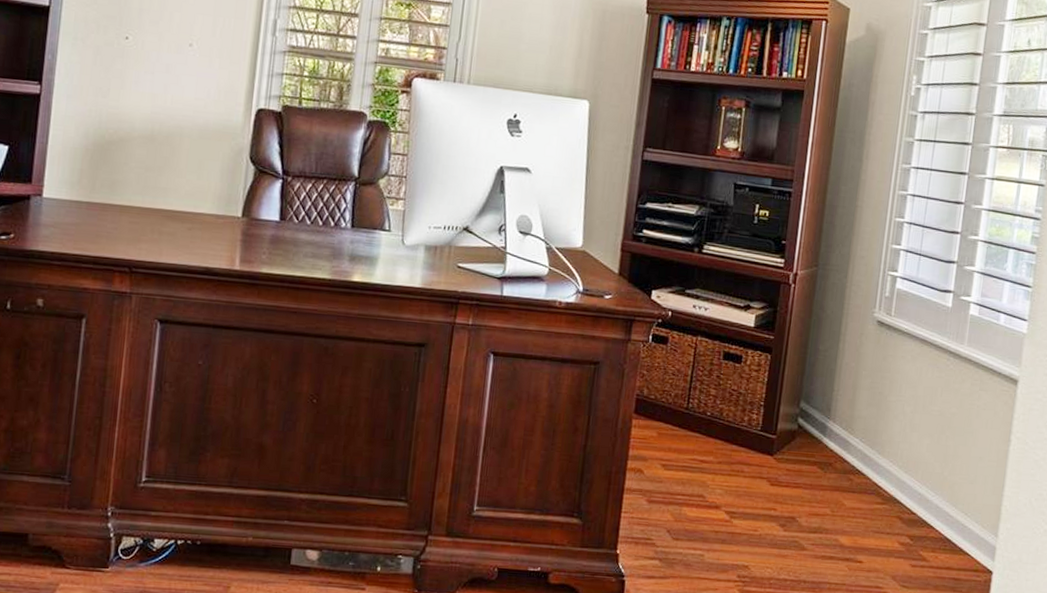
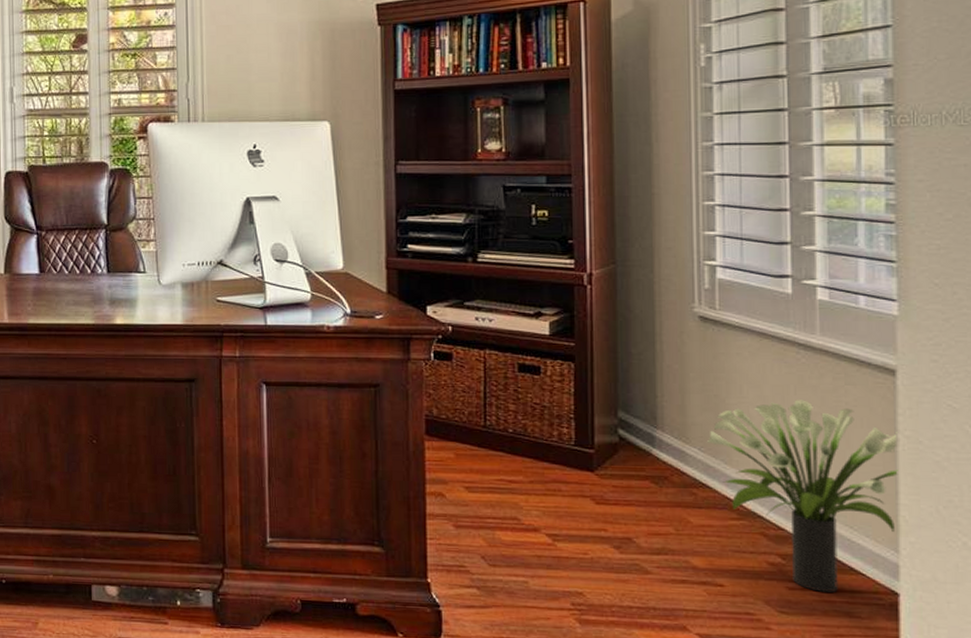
potted plant: none [868,401,1011,570] -> present [707,400,898,592]

